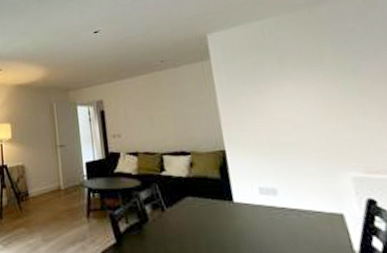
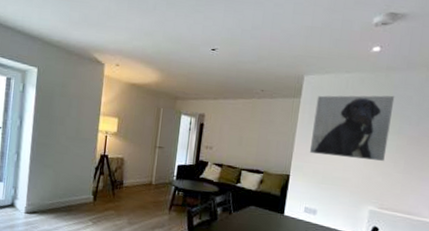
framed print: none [230,31,347,120] -> present [309,95,395,162]

